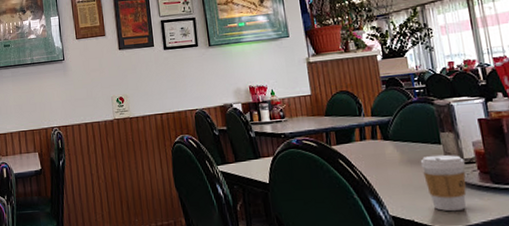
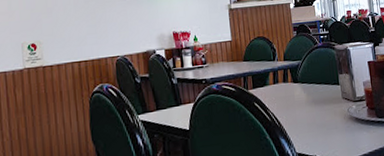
coffee cup: present [420,154,467,212] -> none [322,94,358,145]

